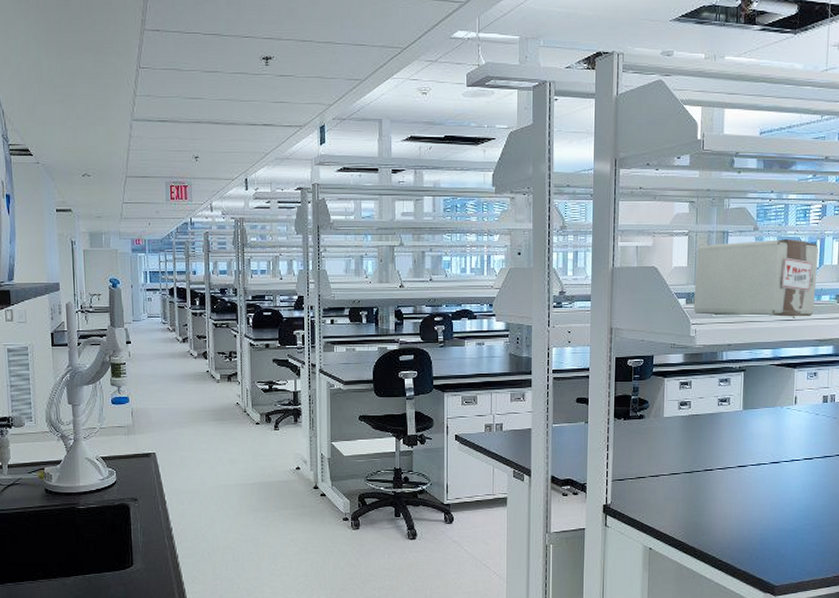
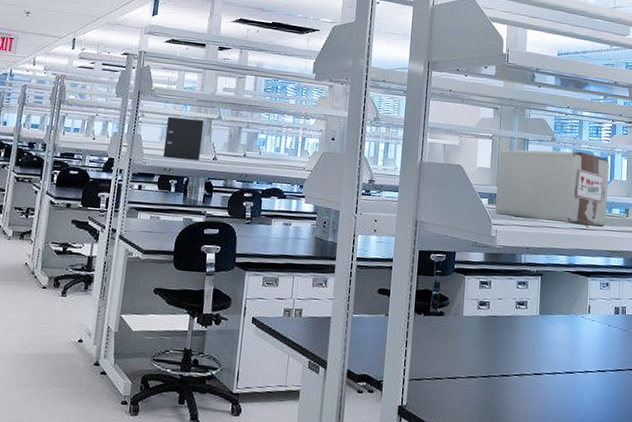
binder: none [349,248,387,291] -> present [162,116,205,162]

